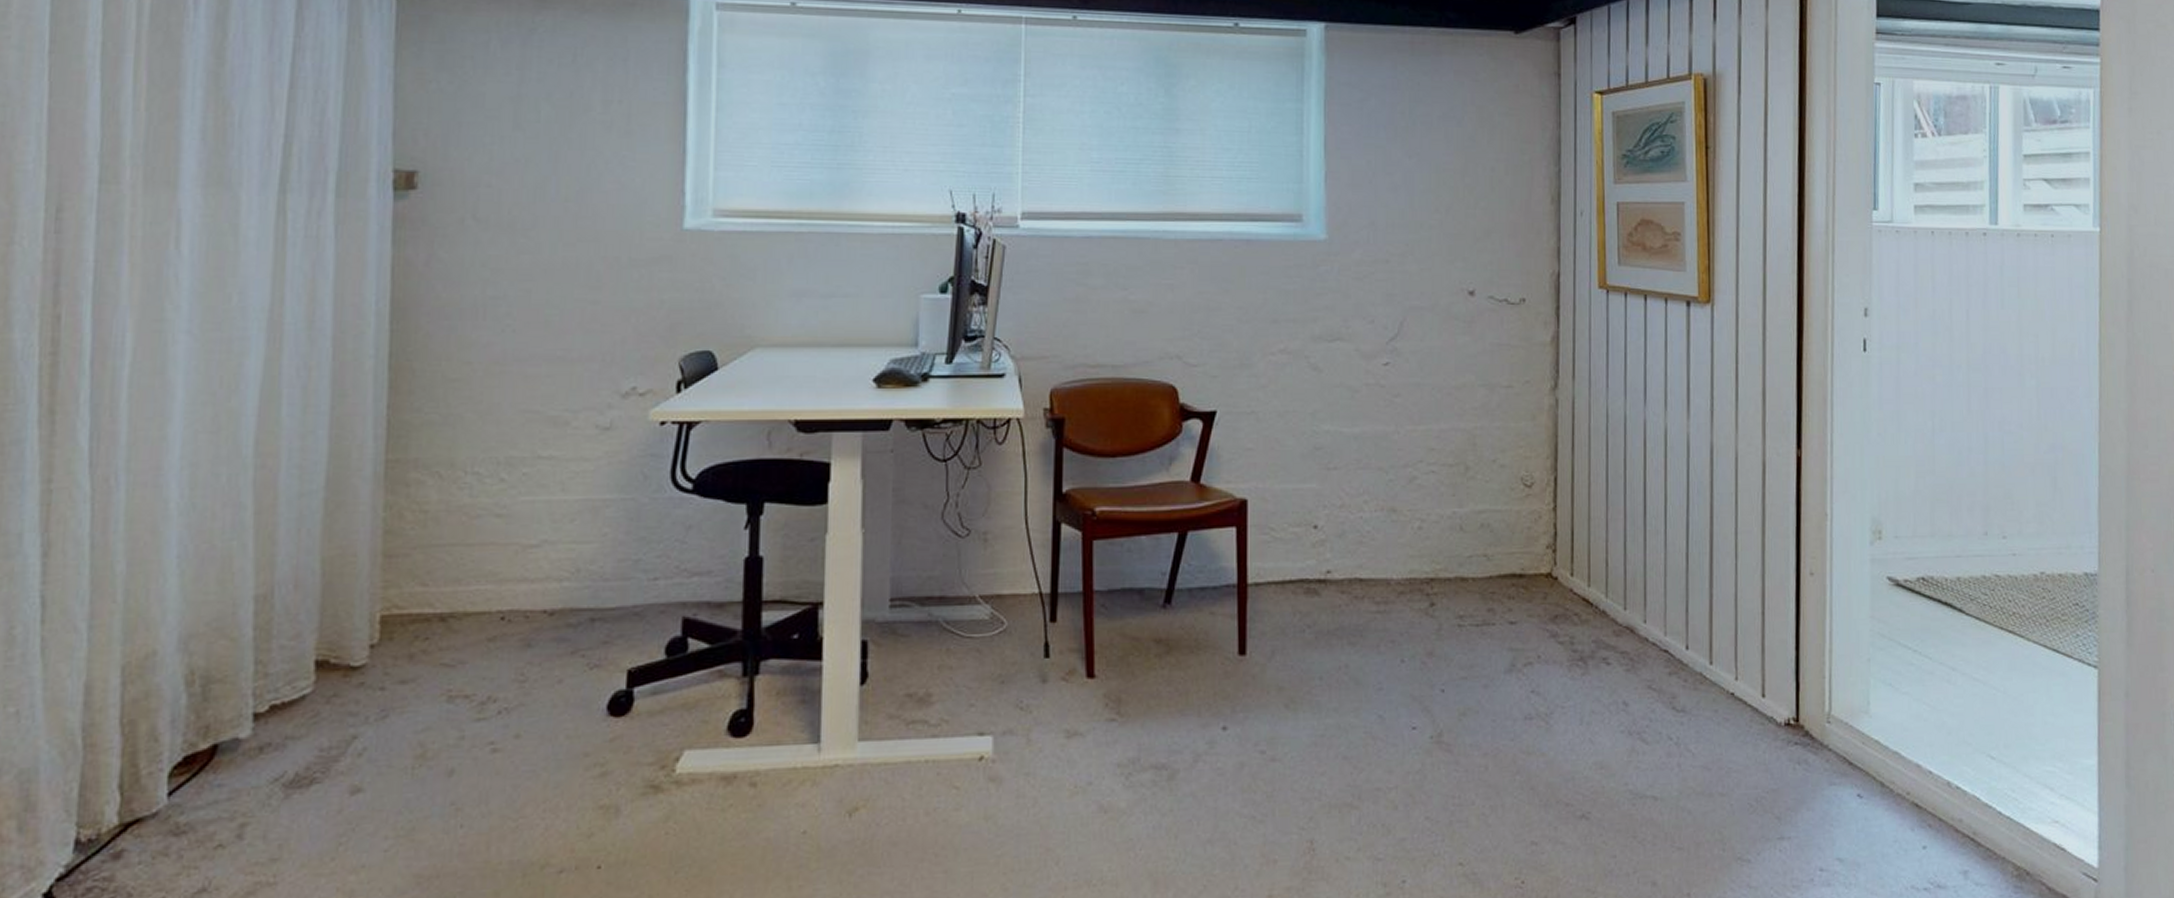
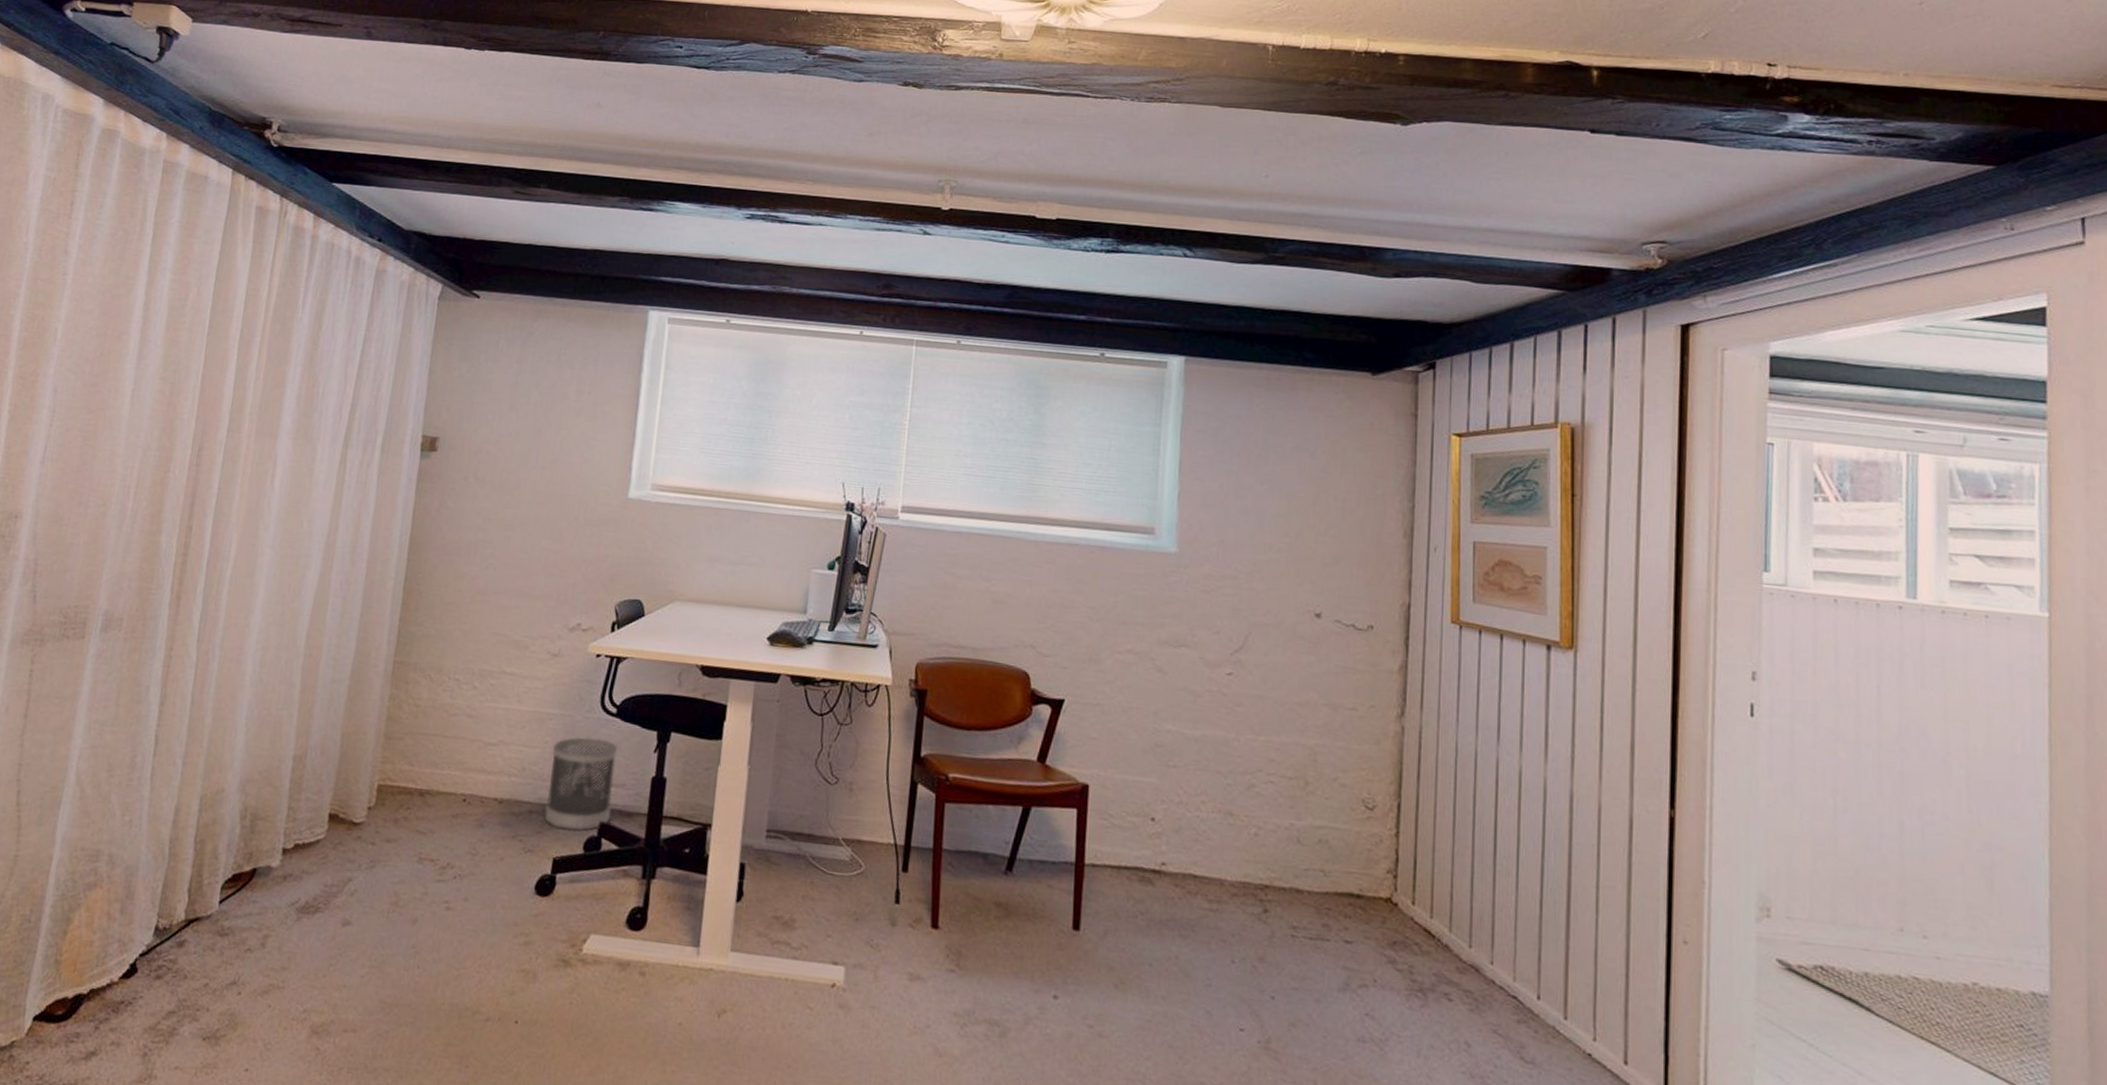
wastebasket: none [611,522,699,635] -> present [544,736,618,831]

